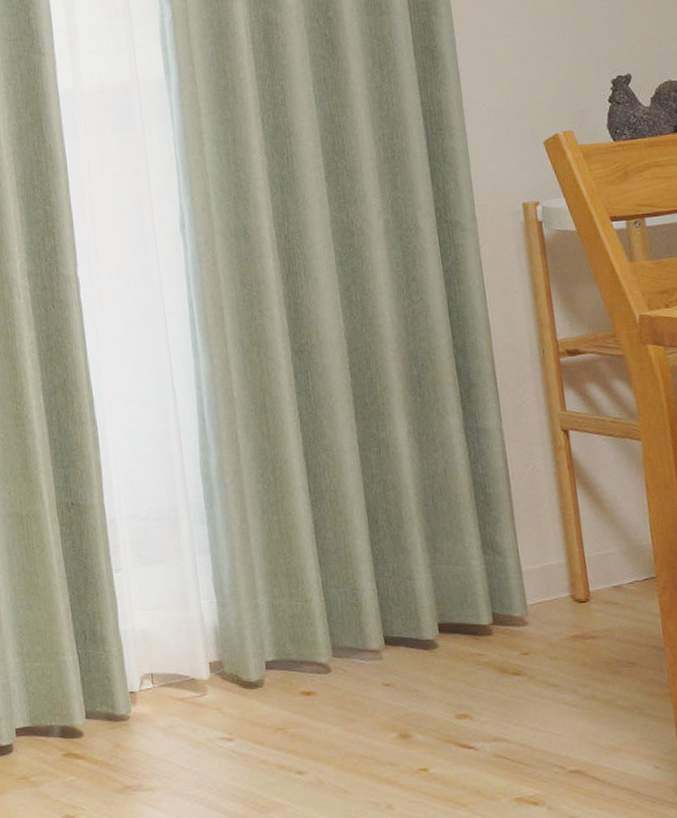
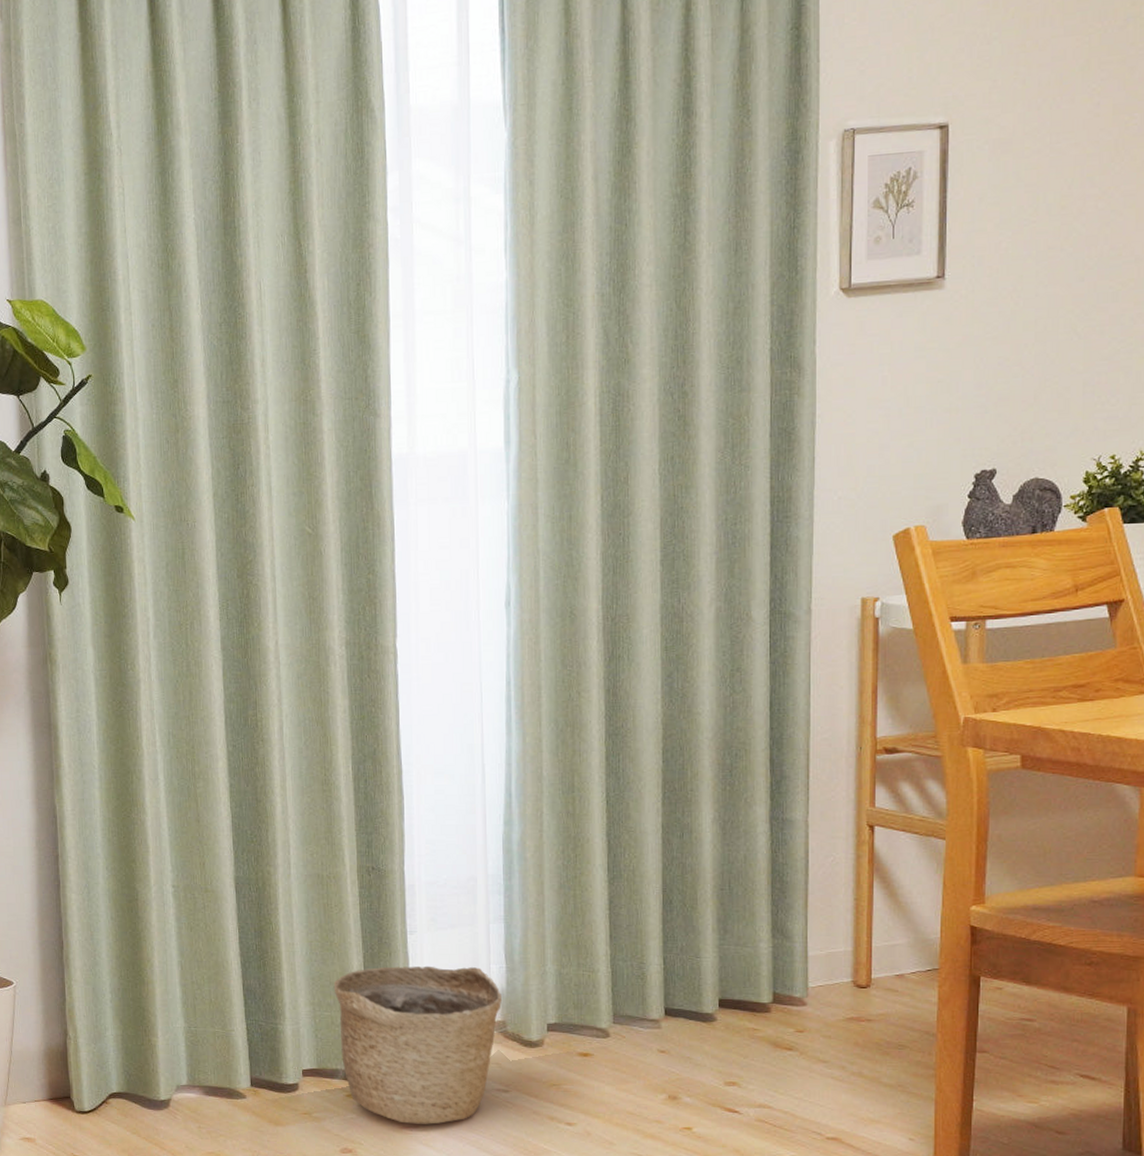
basket: none [41,604,216,783] -> present [333,966,502,1124]

